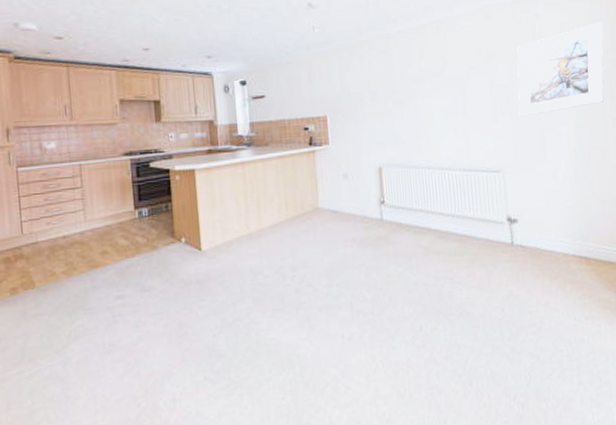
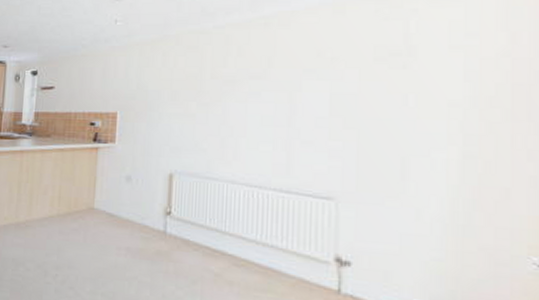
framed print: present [517,22,604,117] -> none [370,21,526,135]

